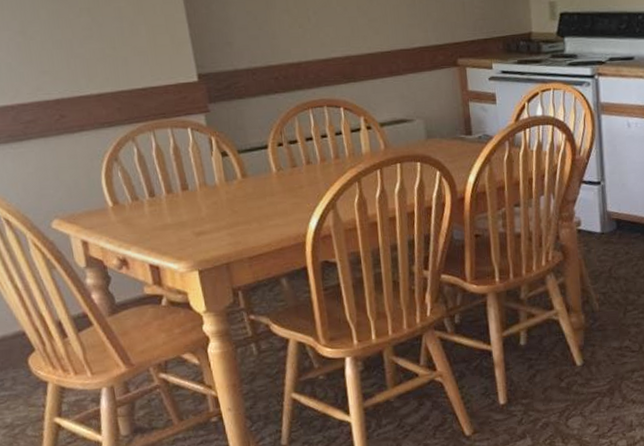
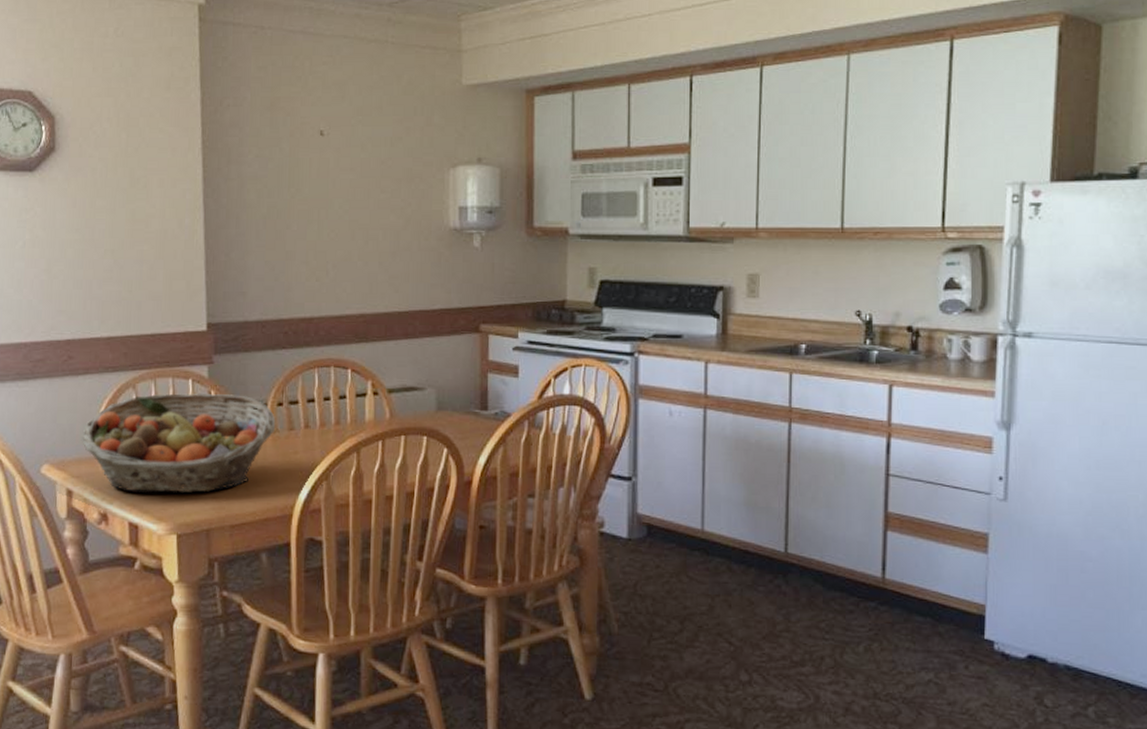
fruit basket: none [87,139,279,237] -> present [81,393,276,494]

